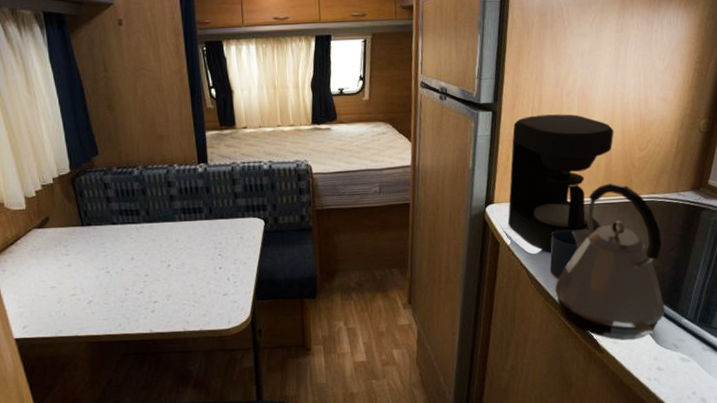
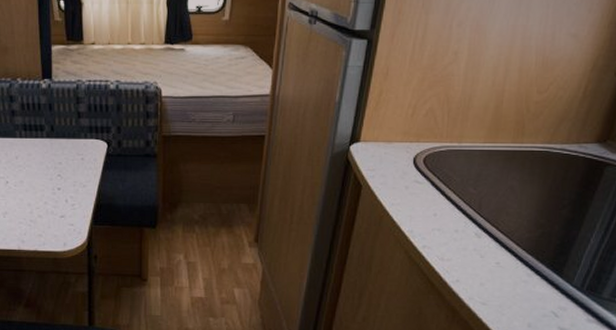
coffee maker: present [507,114,614,253] -> none [373,47,510,200]
mug: present [550,229,579,278] -> none [417,175,453,229]
kettle: present [555,183,665,341] -> none [420,128,553,304]

